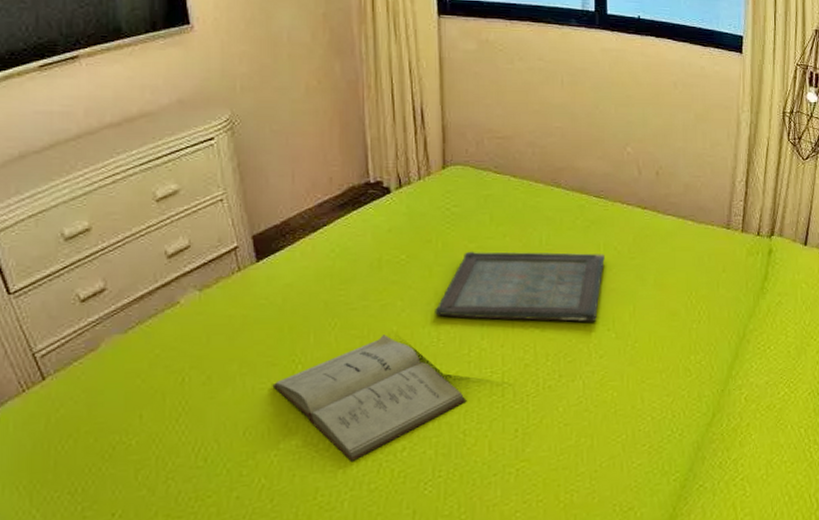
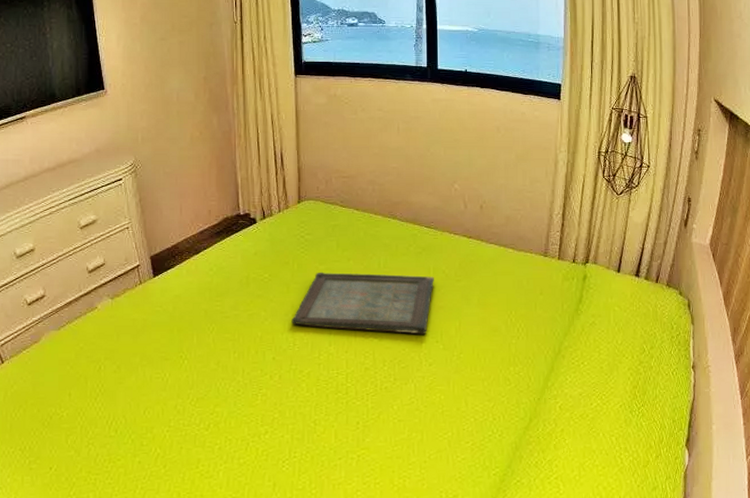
book: present [272,335,467,461] -> none [165,339,317,440]

